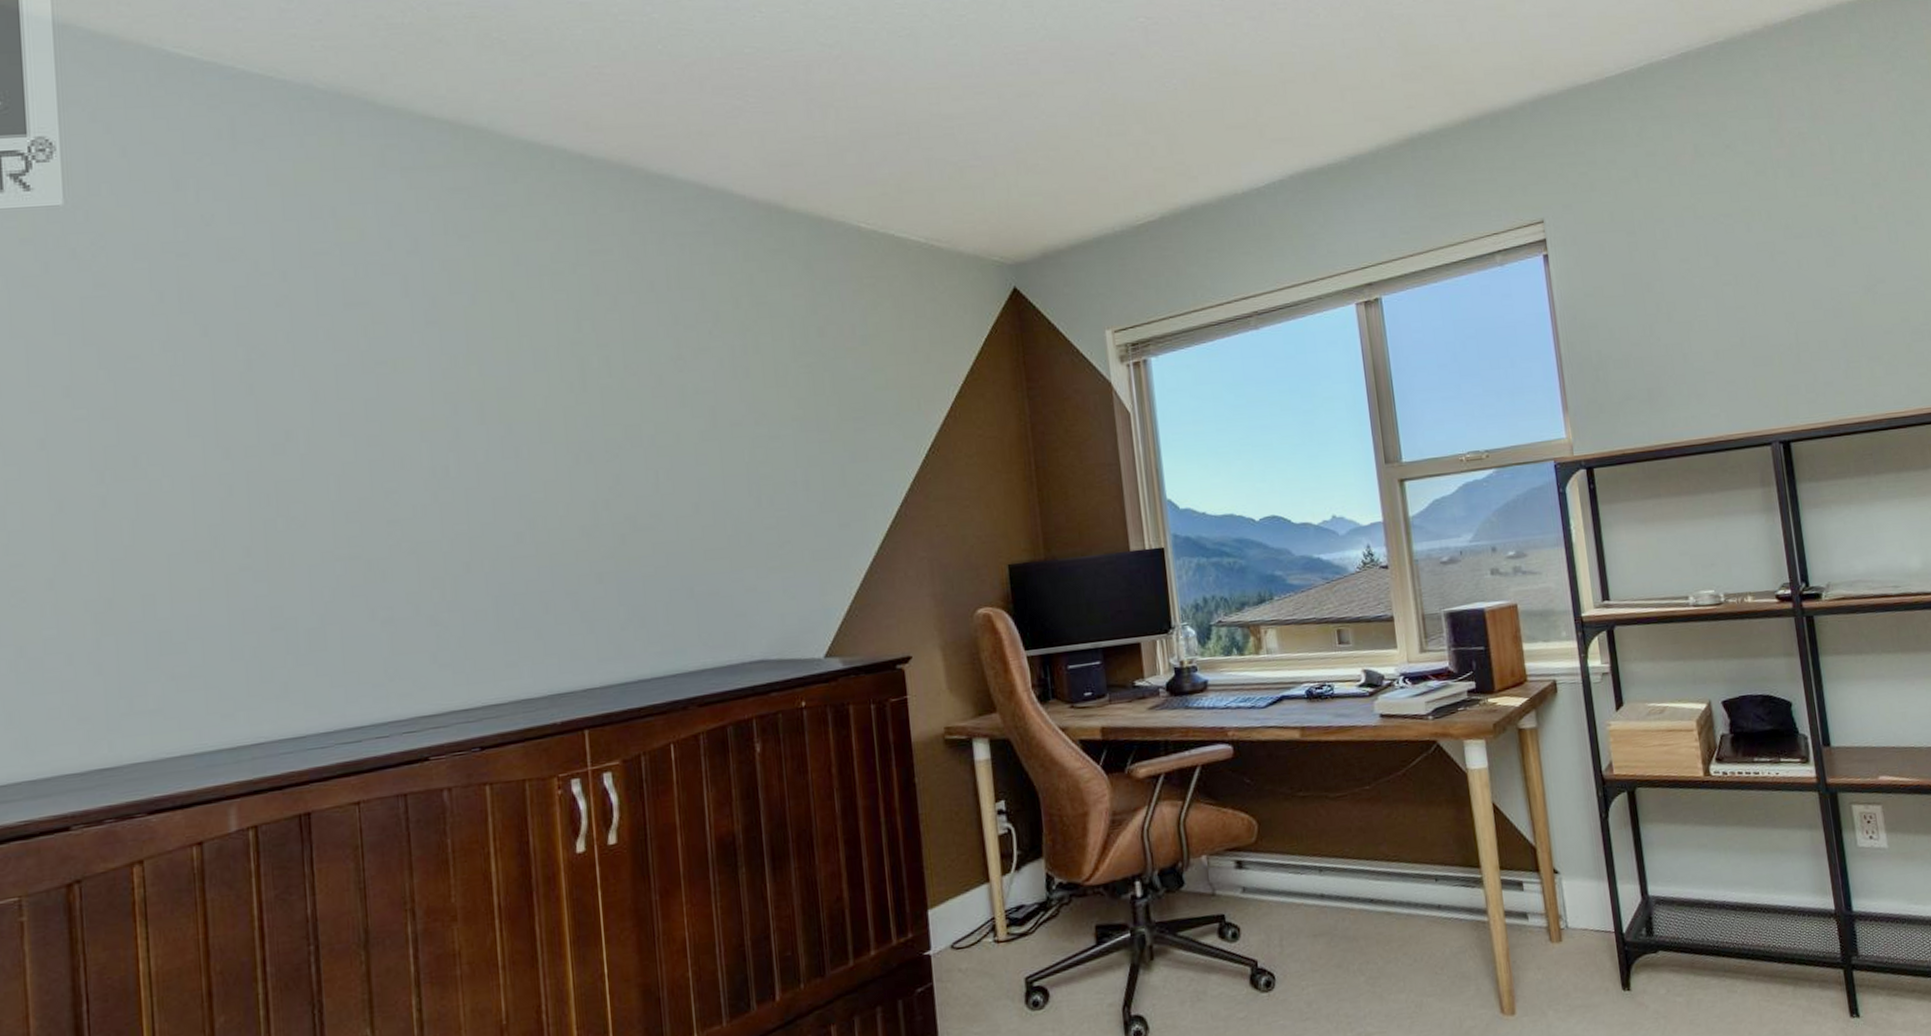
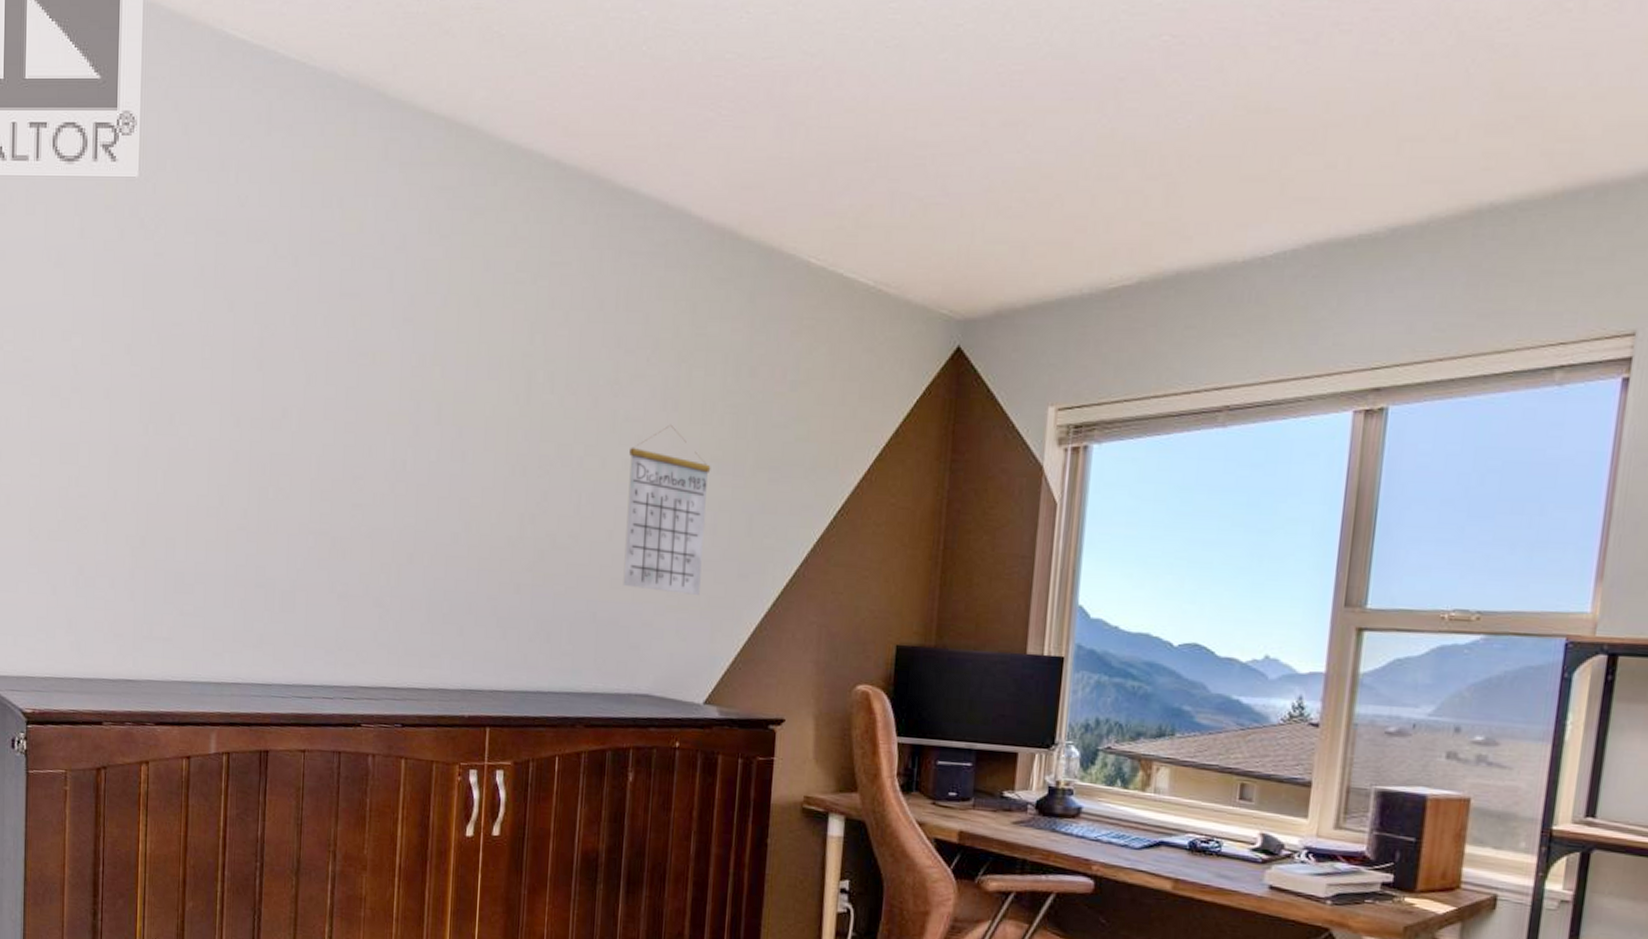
calendar: none [704,391,802,556] -> present [623,424,711,595]

